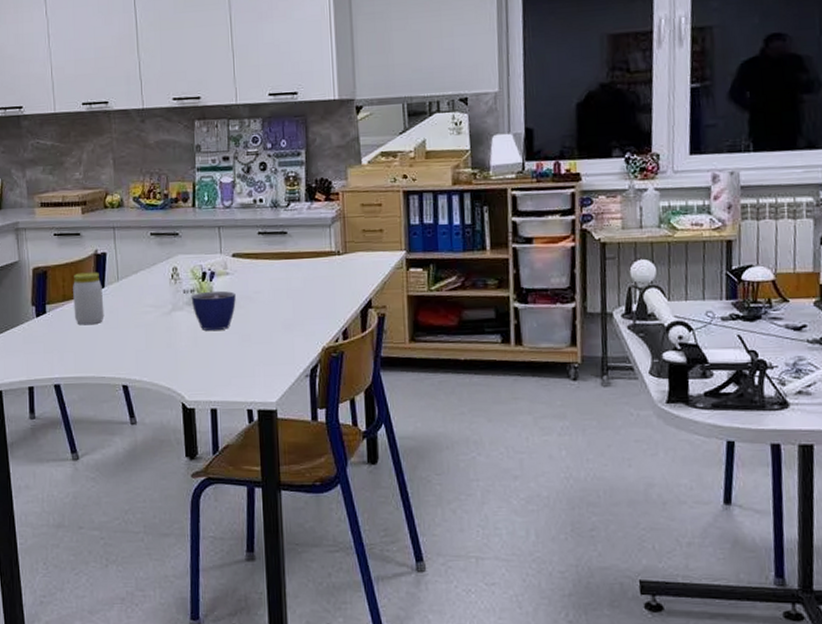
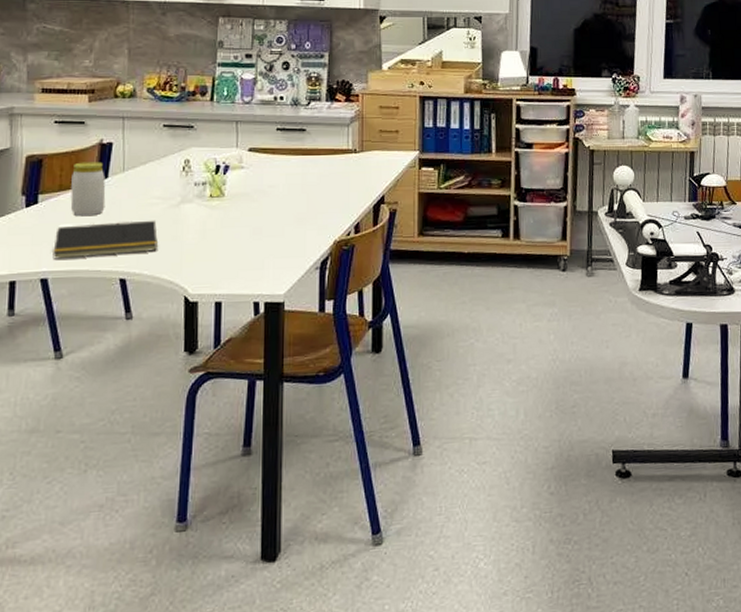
notepad: none [62,328,154,366] -> present [52,220,158,259]
cup: present [191,290,236,331] -> none [202,184,249,224]

